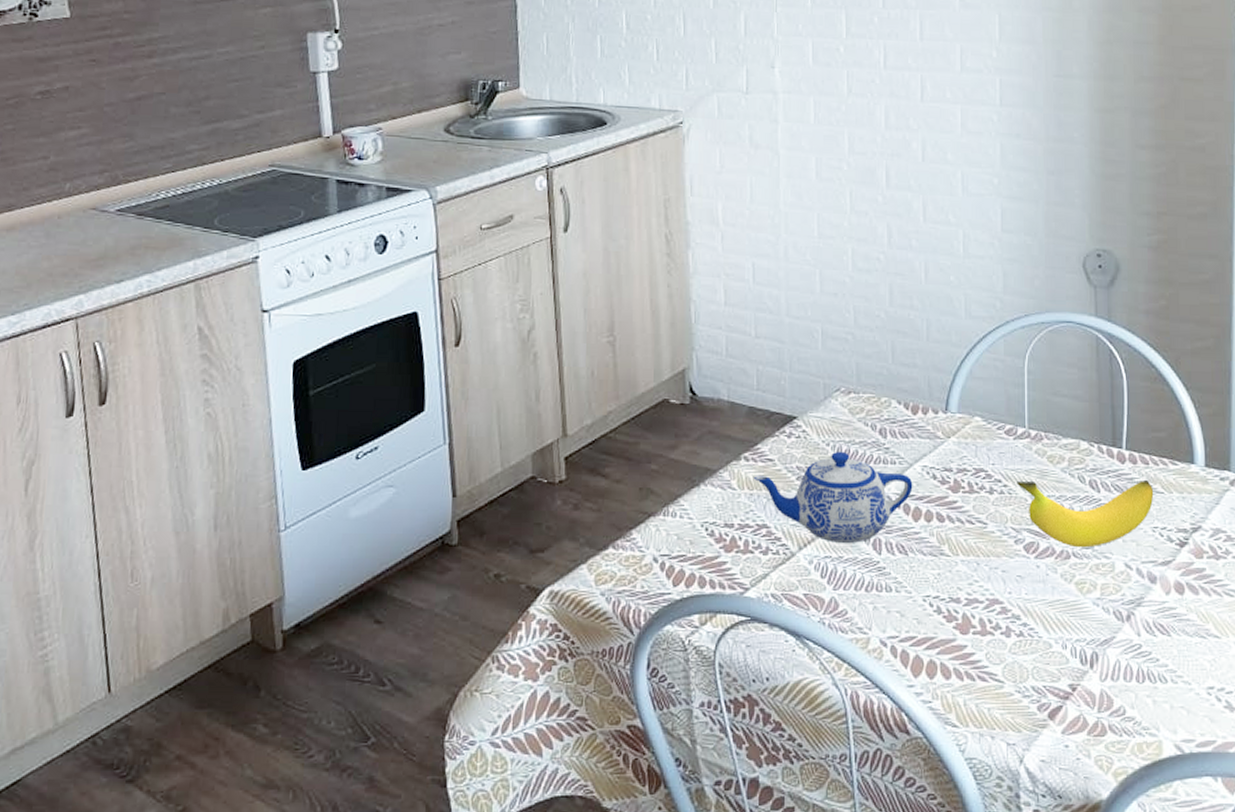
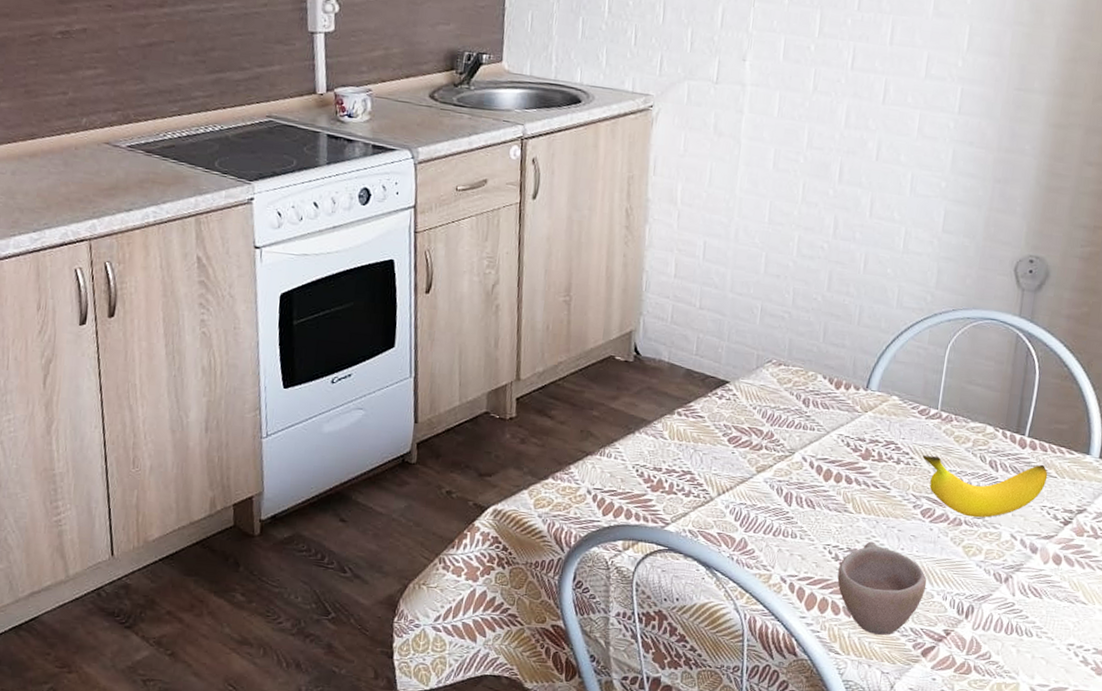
teapot: present [754,451,913,544] -> none [684,414,828,495]
cup: none [943,587,1042,698] -> present [837,541,927,635]

